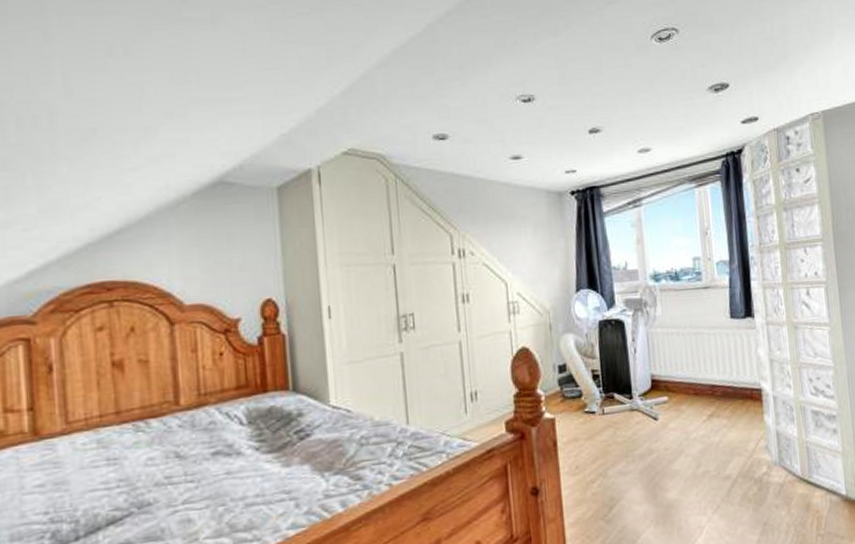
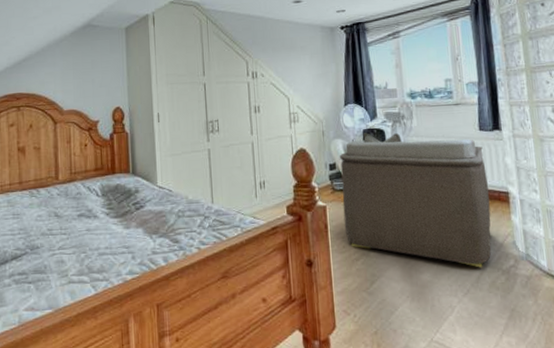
armchair: none [570,324,743,479] -> present [339,133,492,268]

